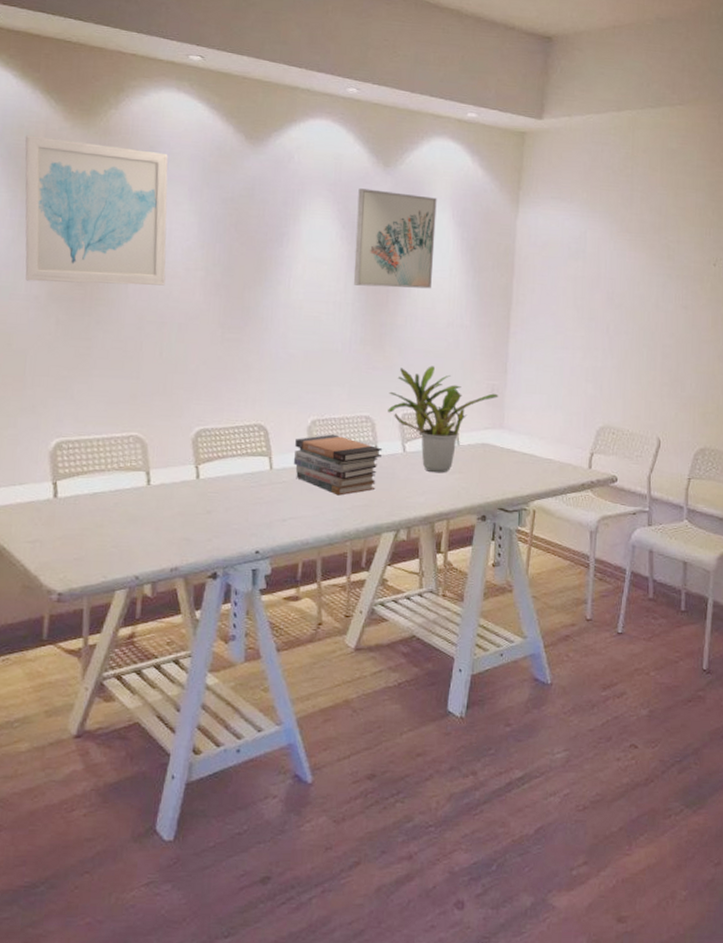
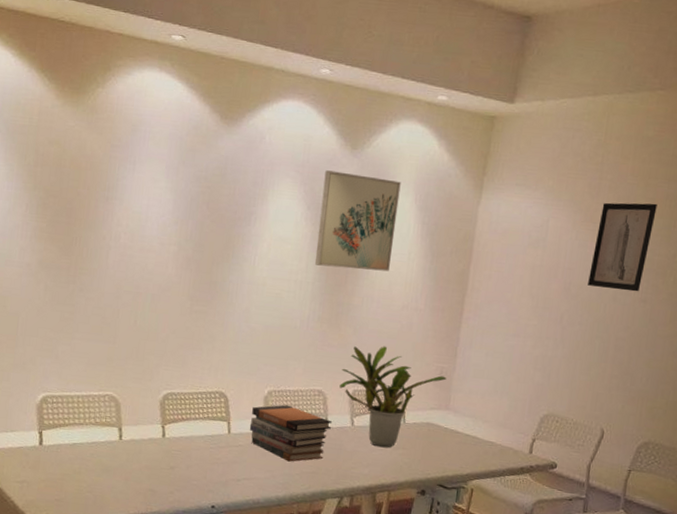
wall art: present [25,135,168,286] -> none [19,112,149,258]
wall art: none [630,212,688,299] -> present [588,202,658,292]

